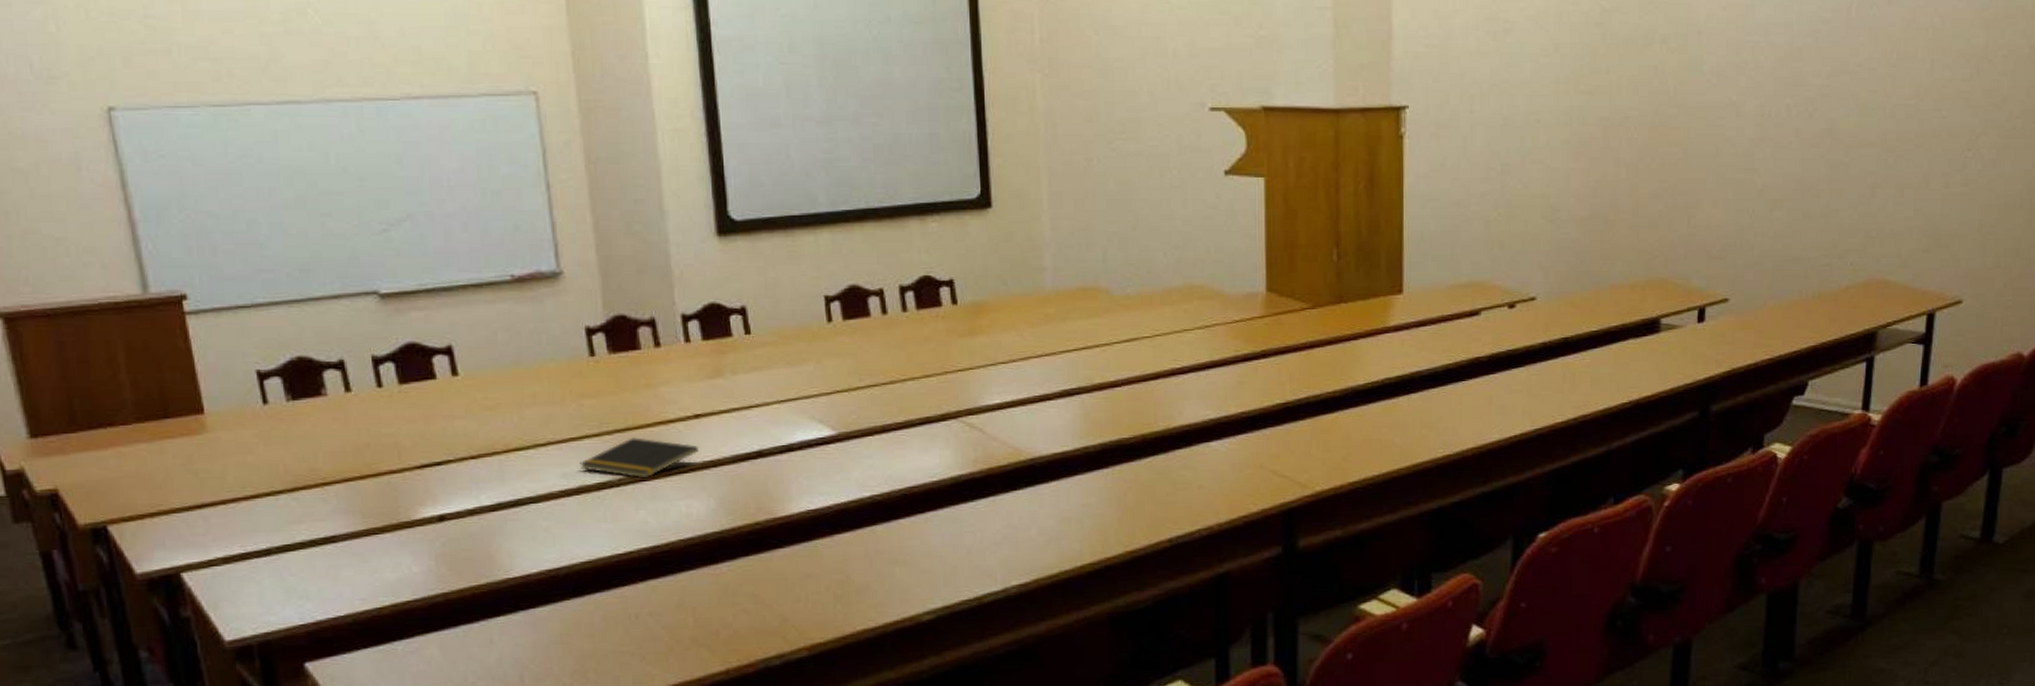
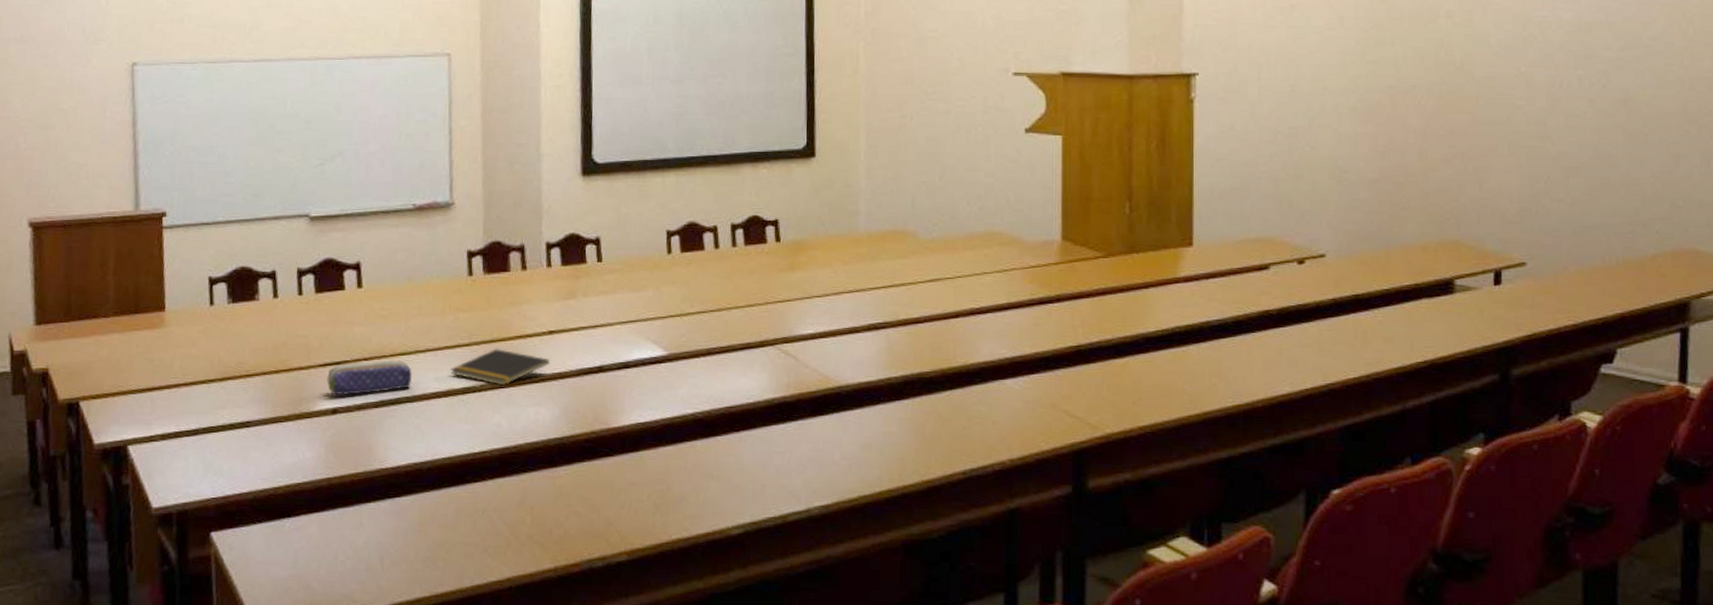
pencil case: none [427,457,534,501] -> present [327,360,413,396]

